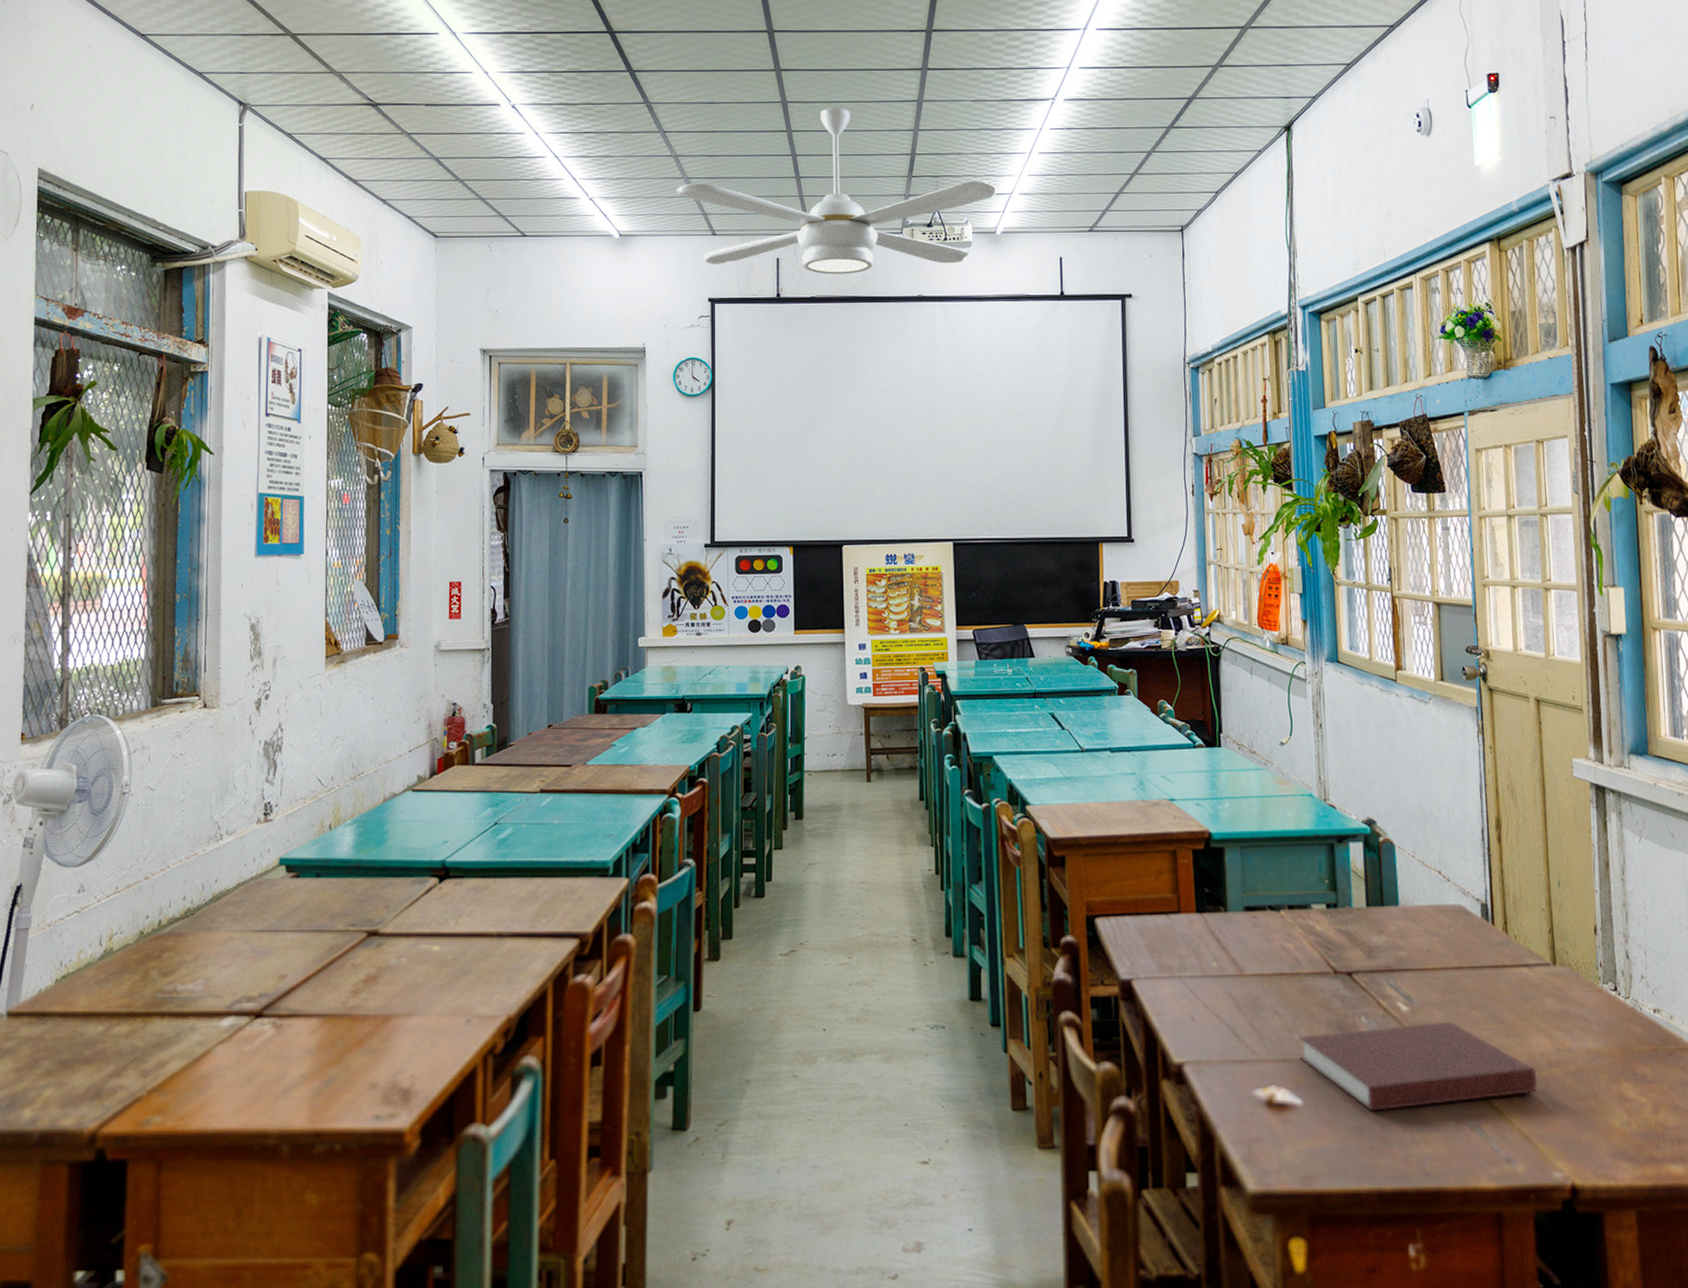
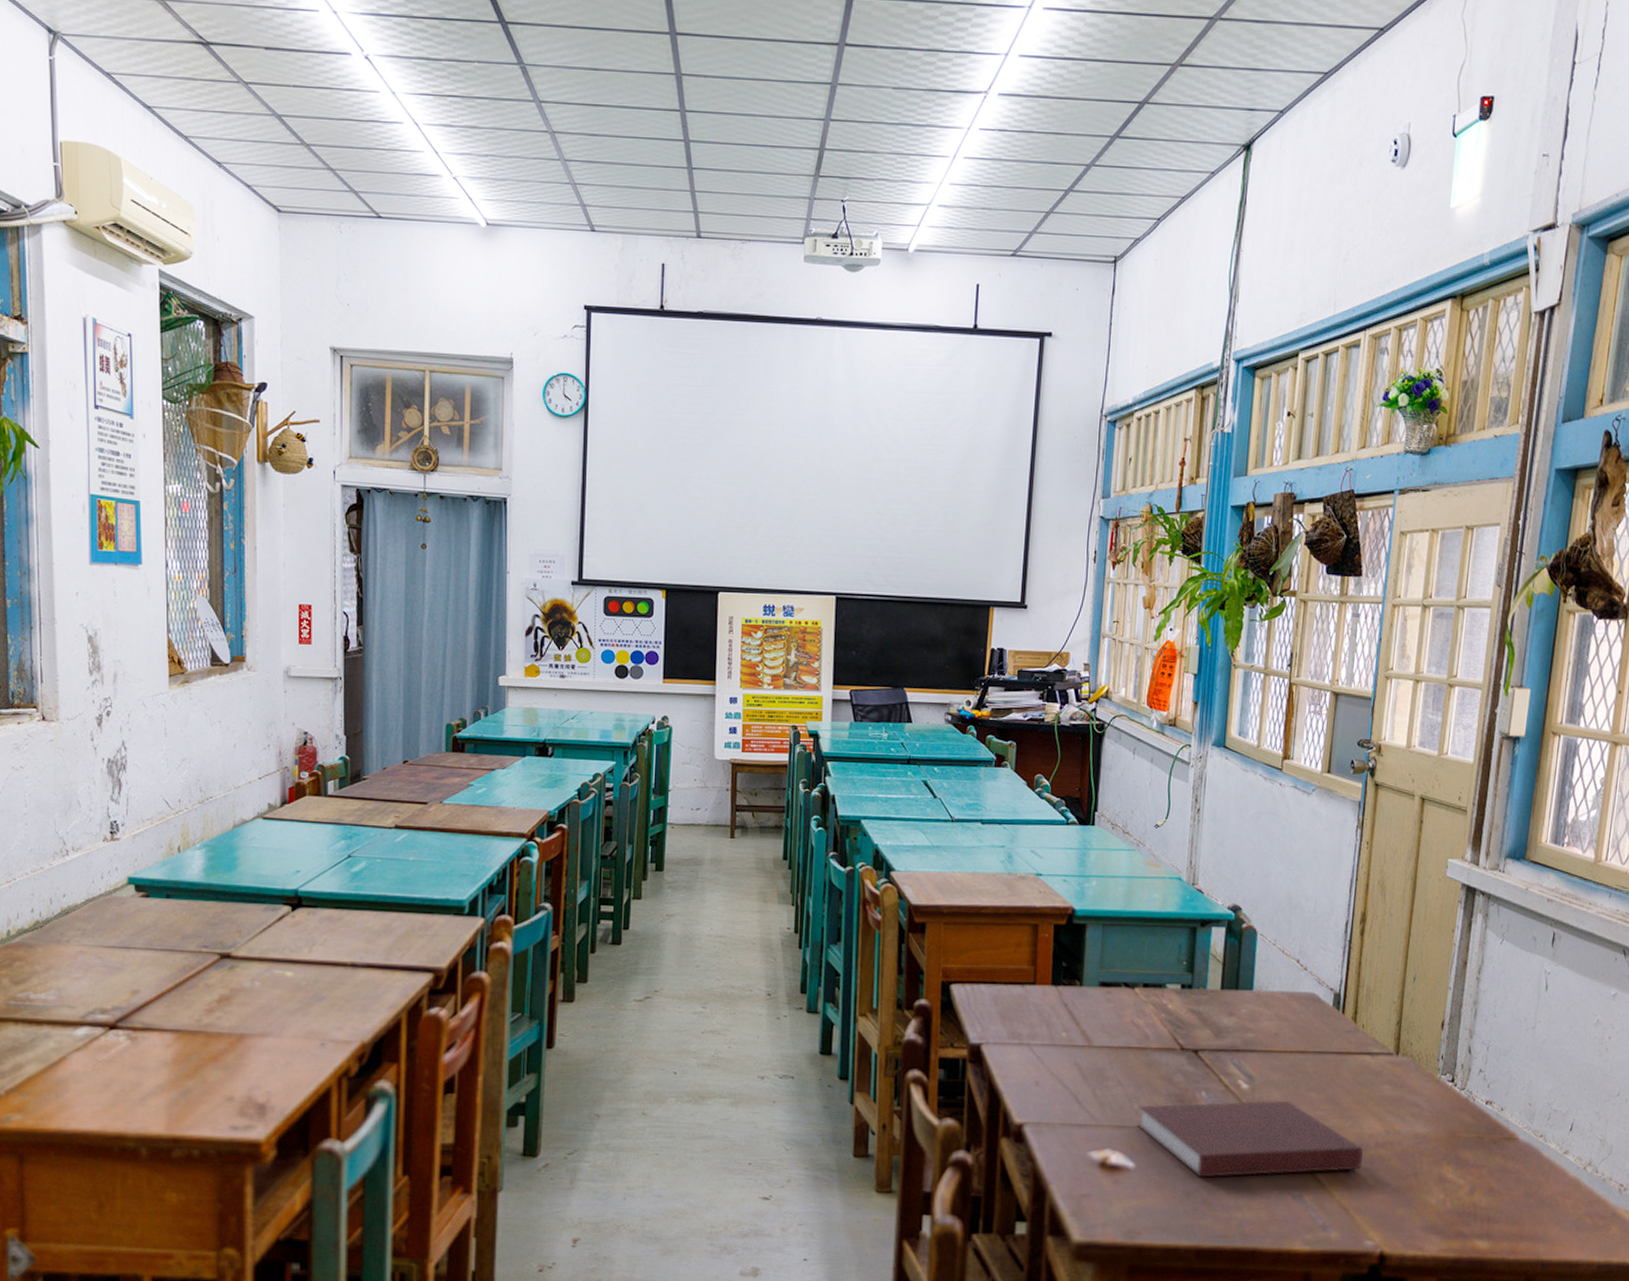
ceiling fan: present [677,107,997,274] -> none [552,85,914,288]

